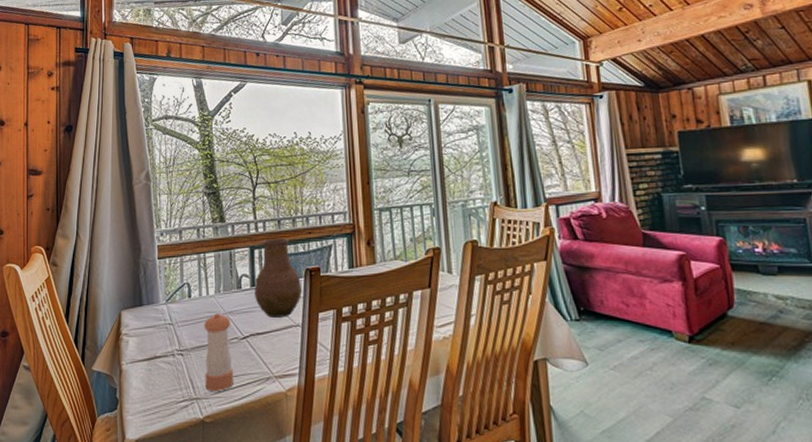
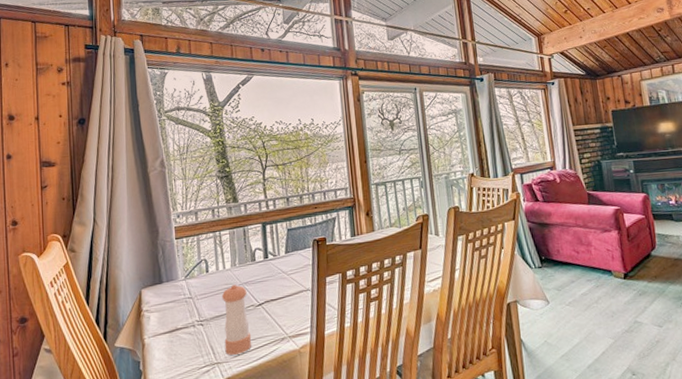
vase: present [254,238,303,318] -> none [267,214,311,285]

